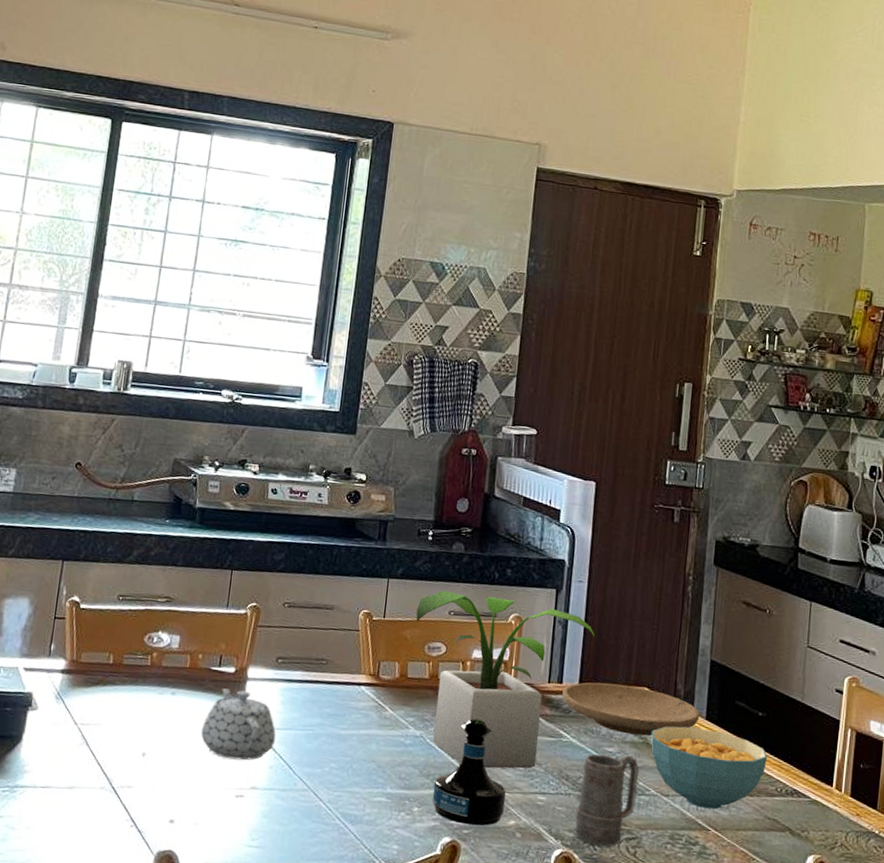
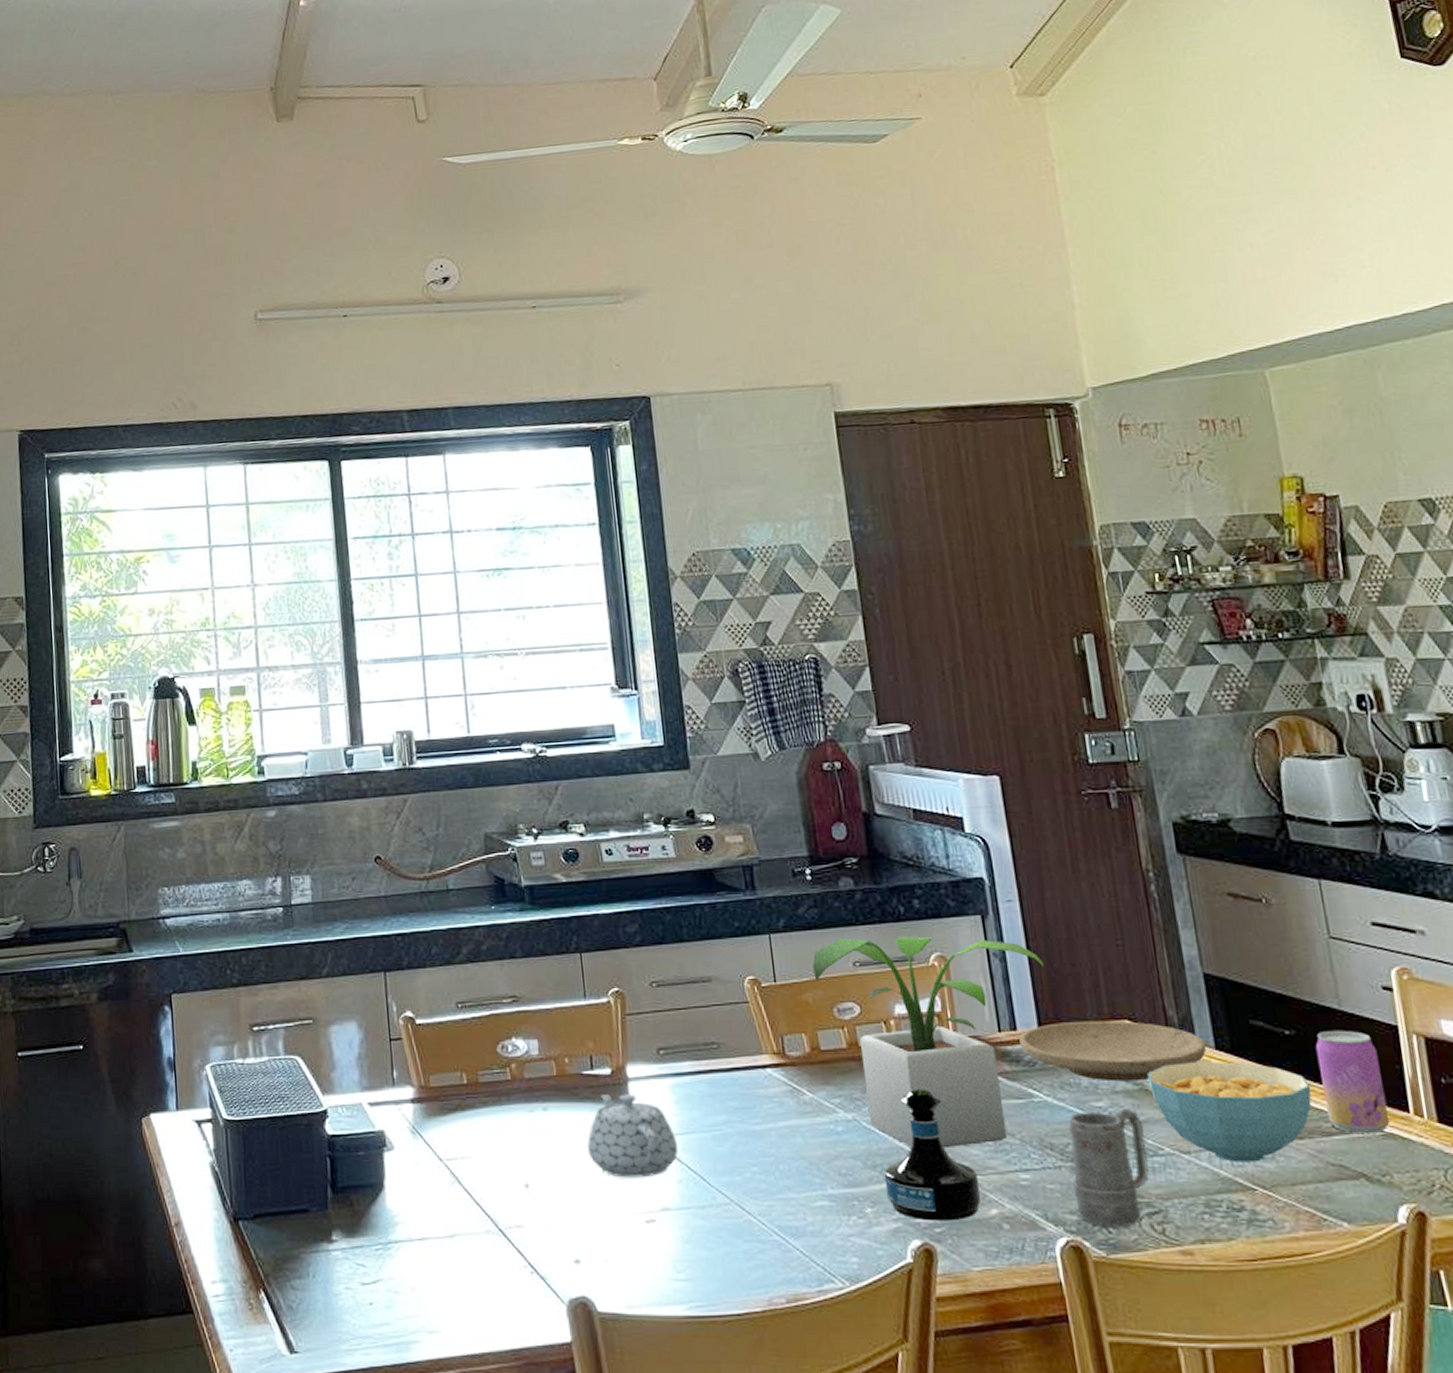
beverage can: none [774,717,821,799] -> present [1315,1030,1391,1133]

